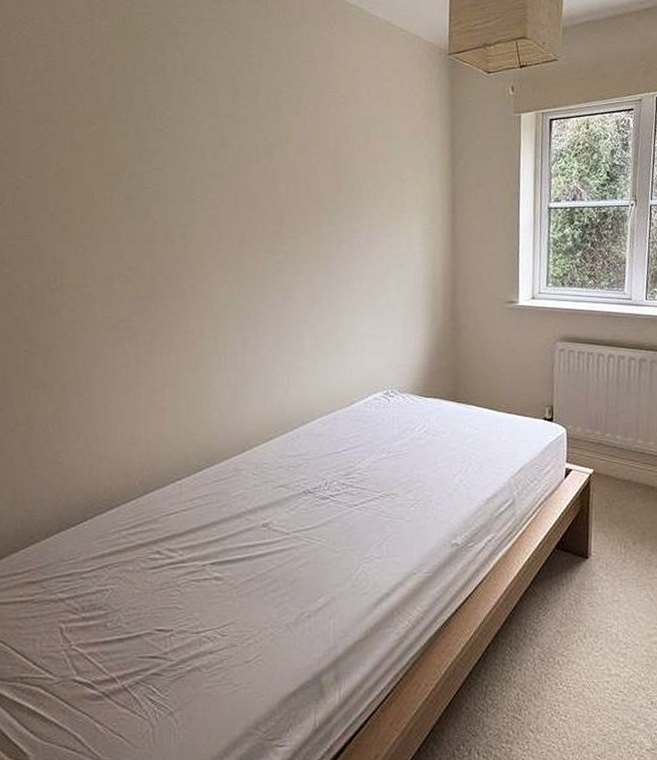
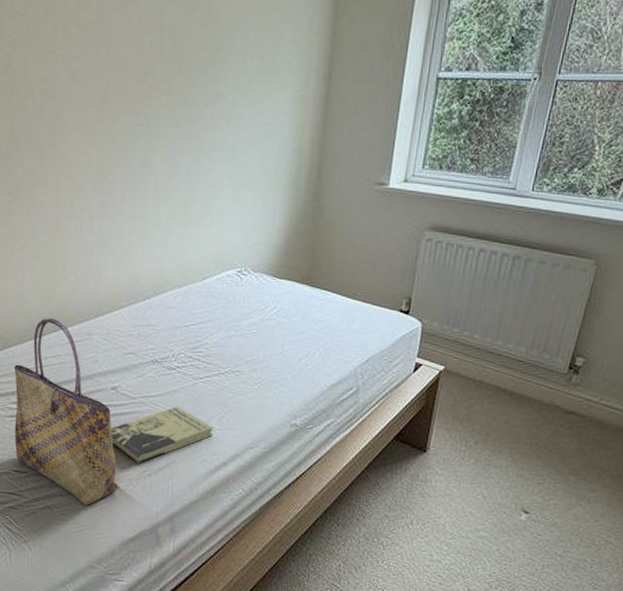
tote bag: none [156,456,272,661] -> present [14,317,116,505]
book: none [263,537,373,606] -> present [110,406,213,464]

